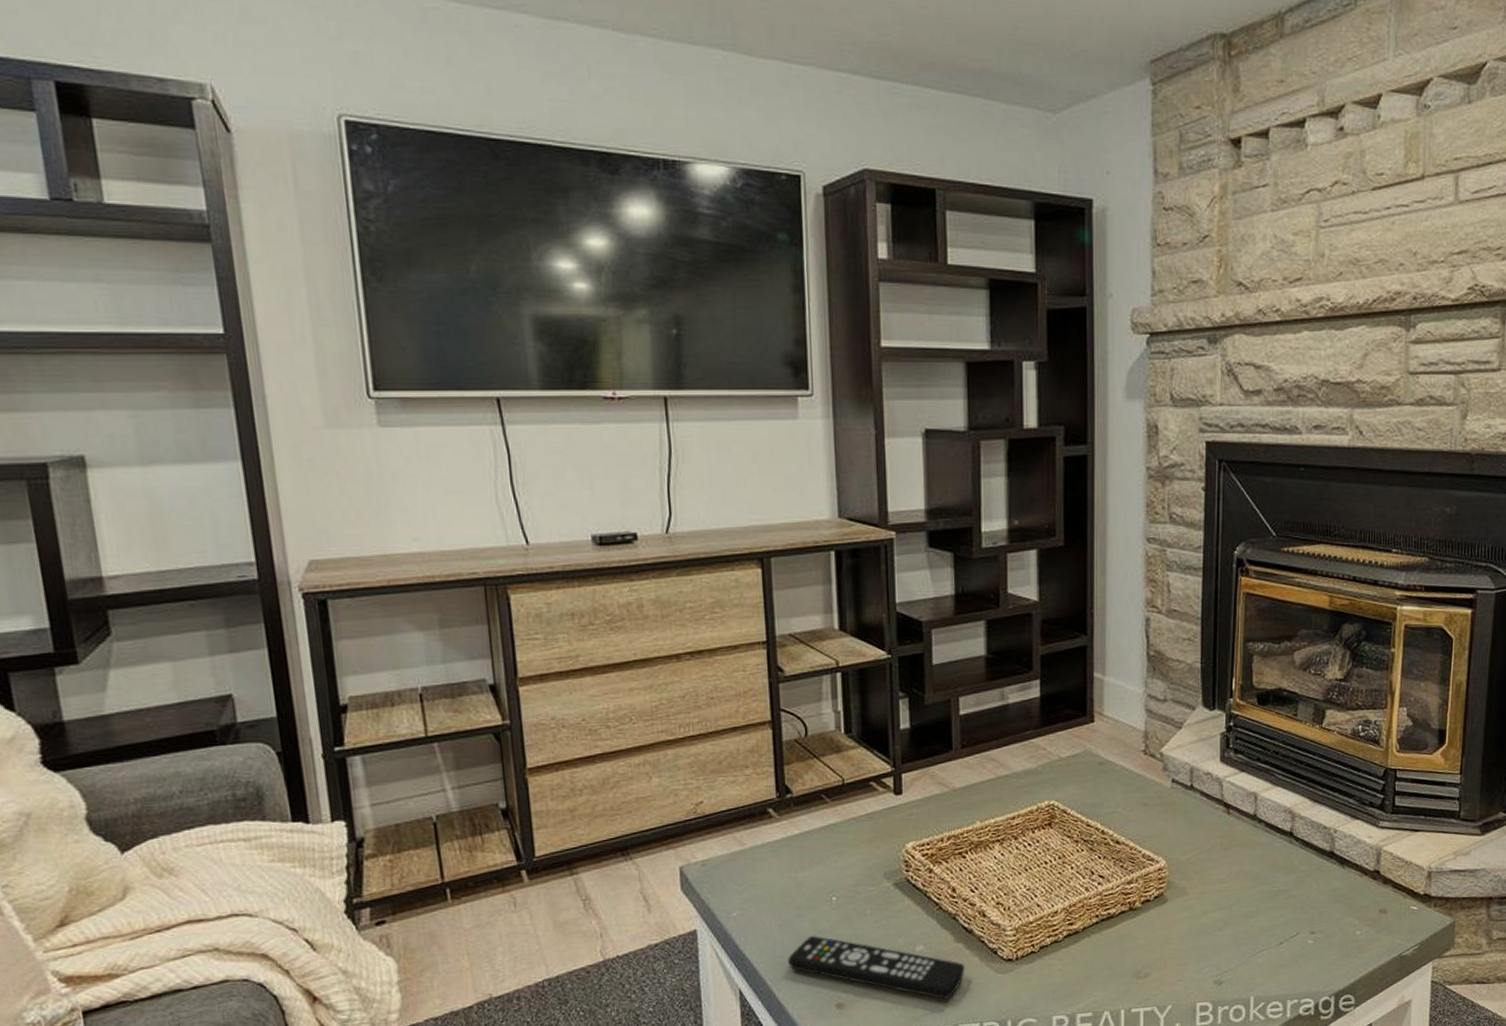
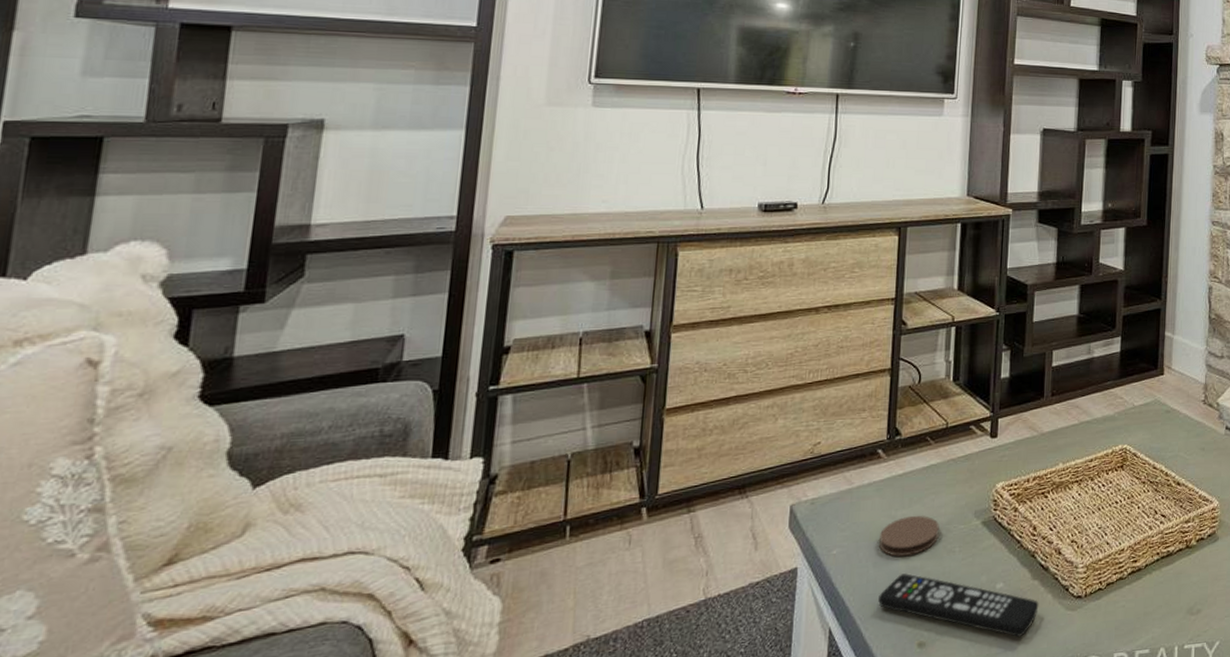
coaster: none [781,876,848,919] -> present [879,515,940,557]

